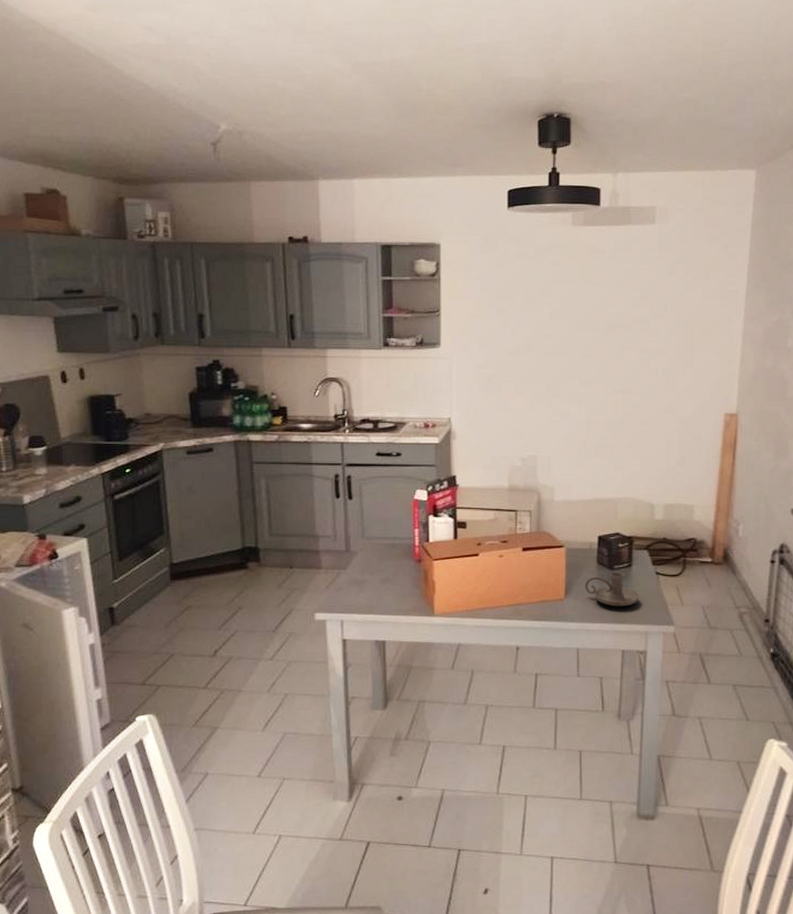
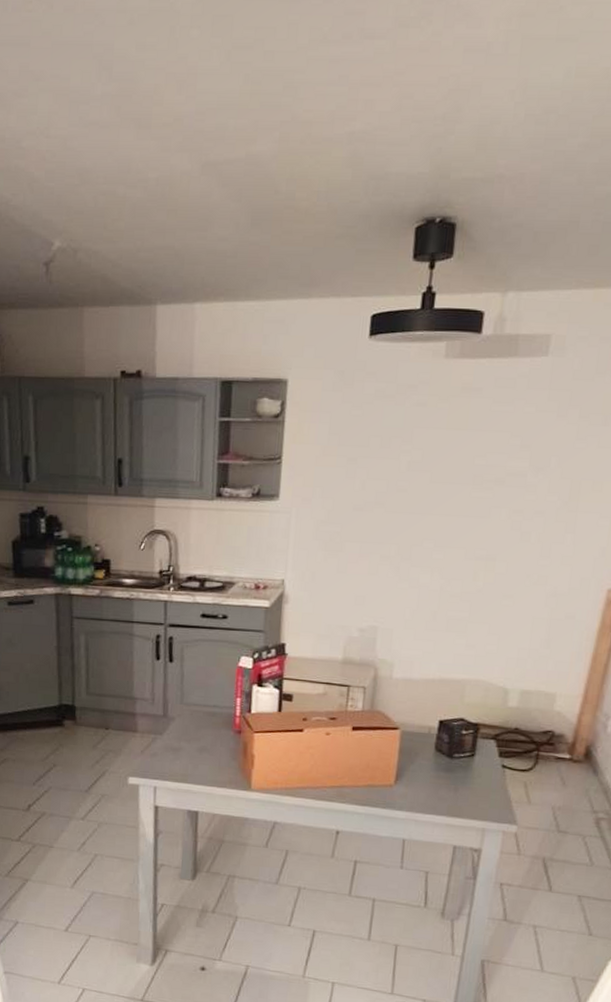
candle holder: present [585,571,640,607] -> none [418,760,481,800]

